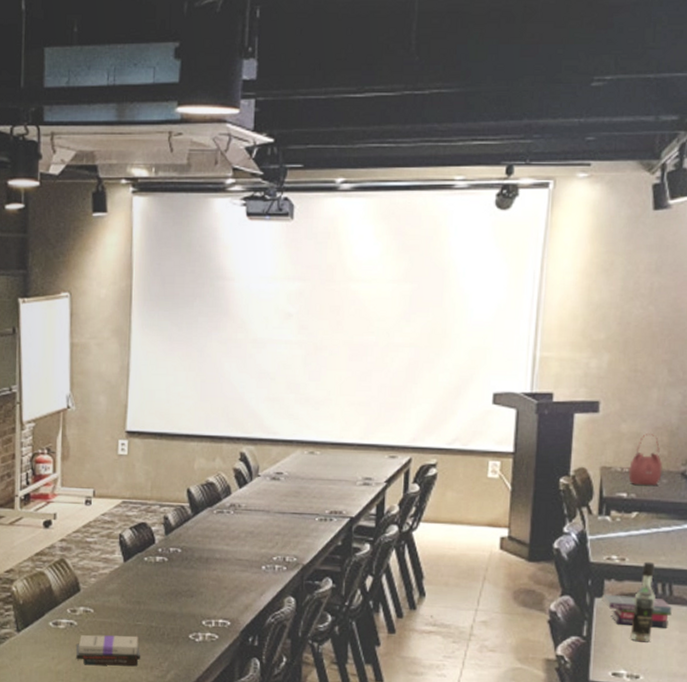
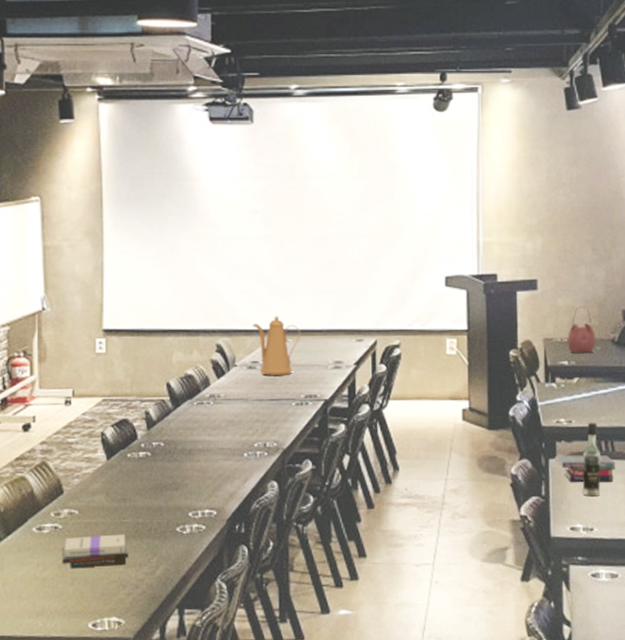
coffee pot: none [278,426,330,489] -> present [251,316,301,375]

